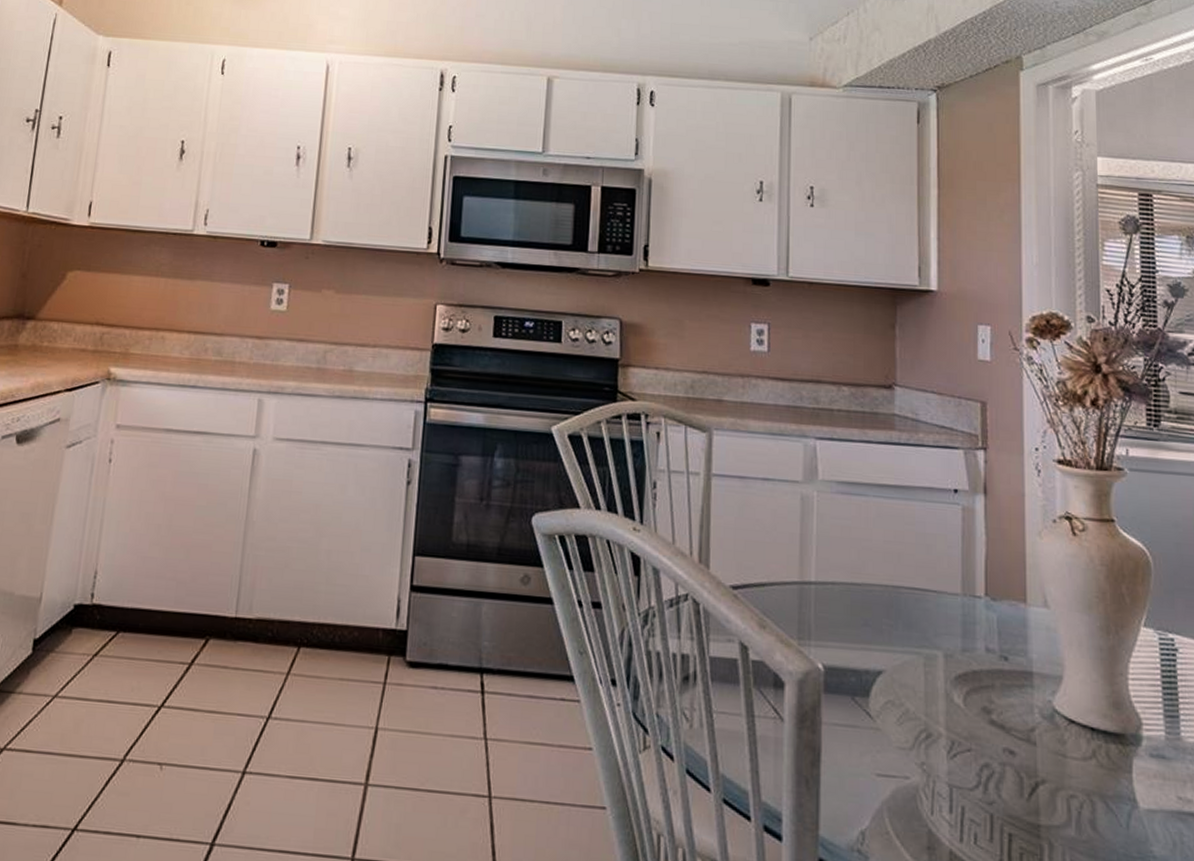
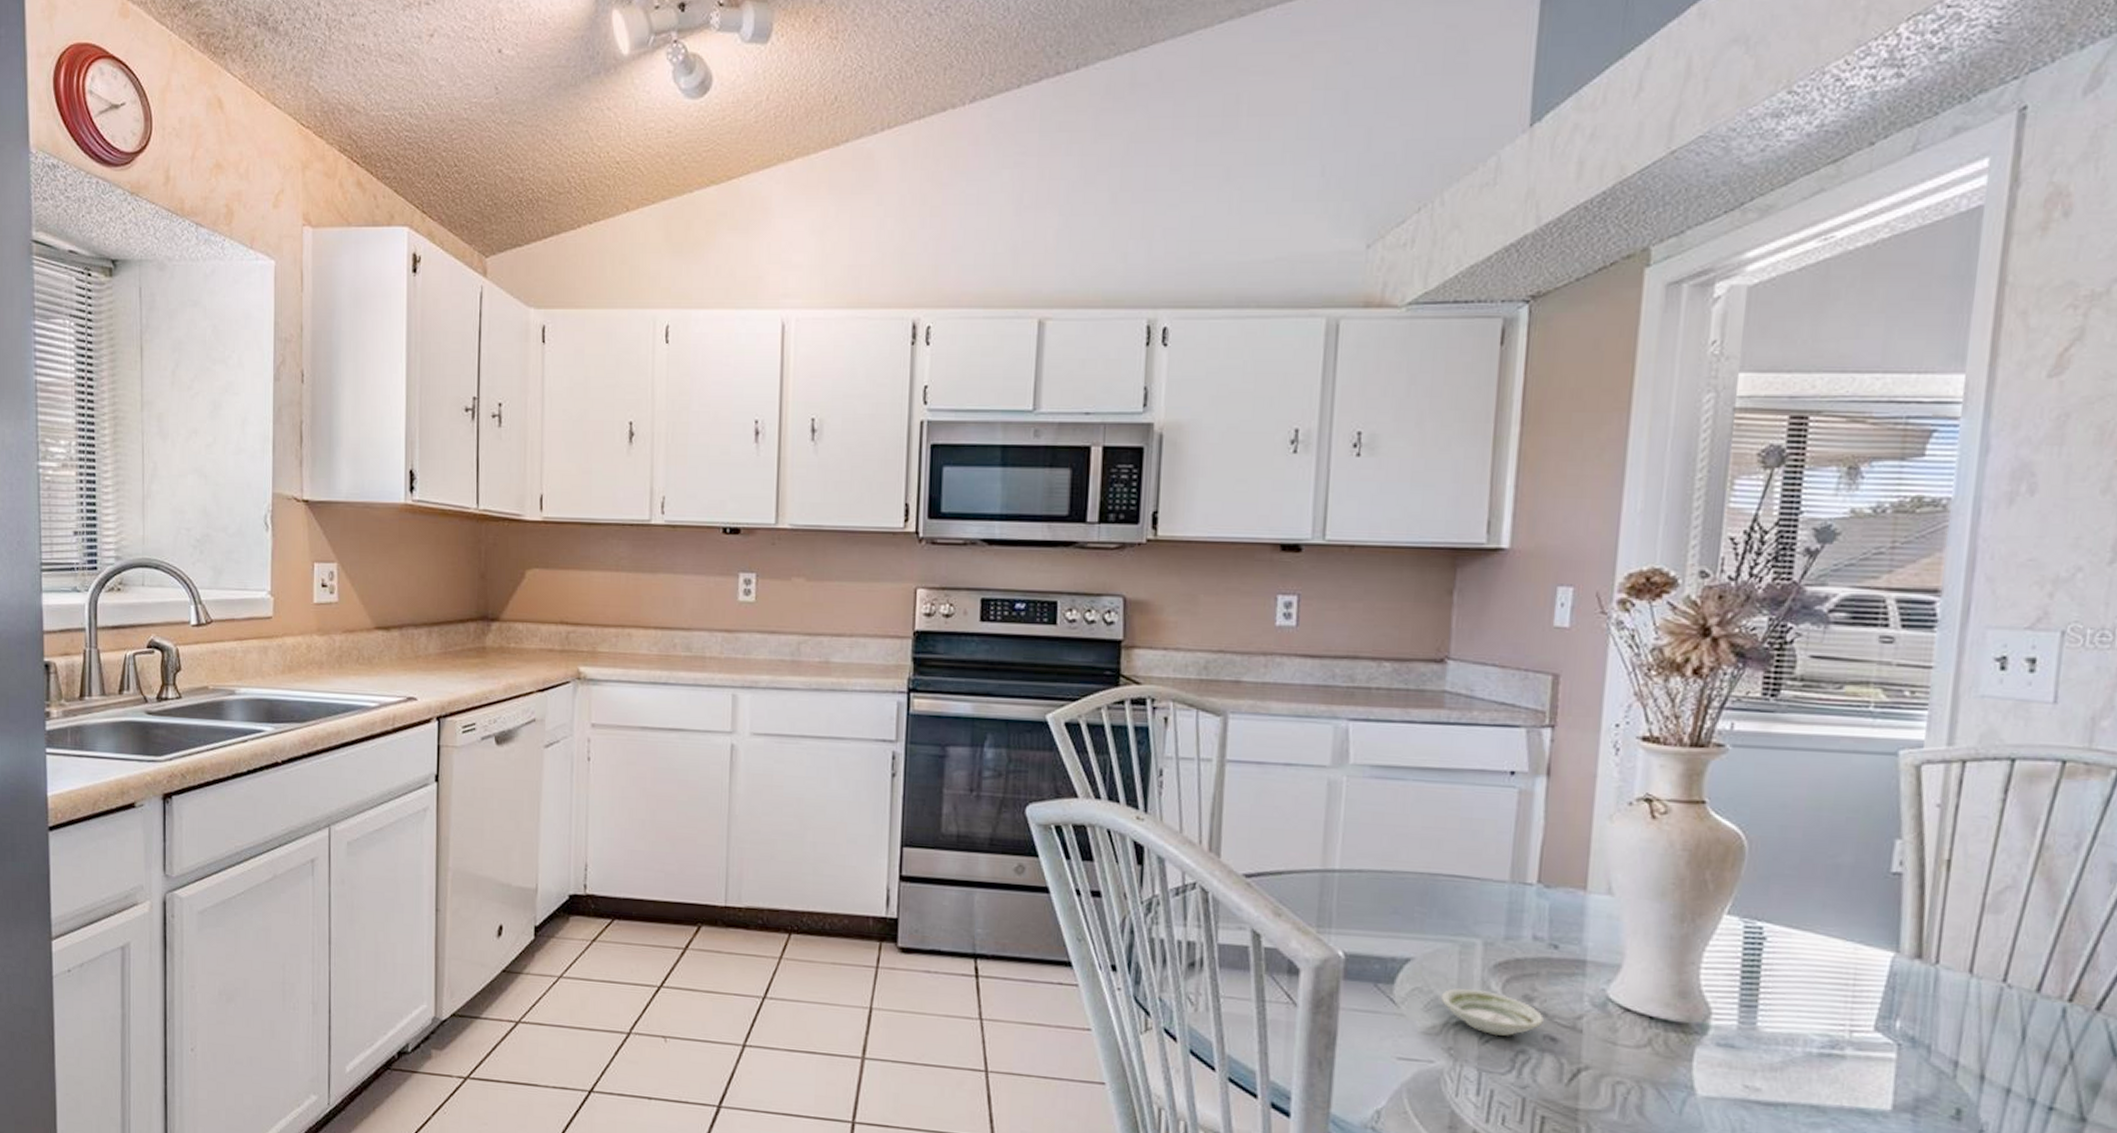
saucer: none [911,700,1002,750] -> present [1440,987,1544,1036]

